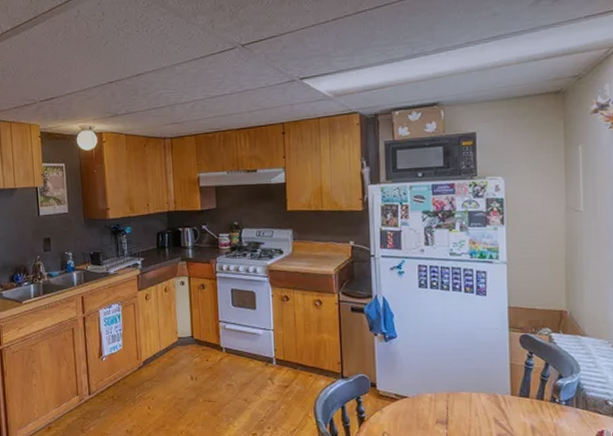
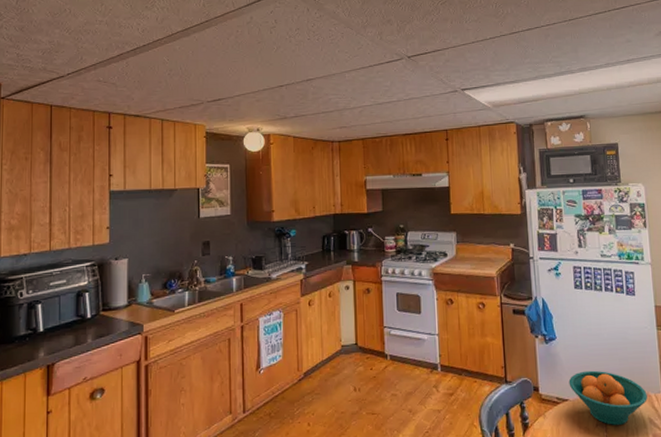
fruit bowl: none [408,369,494,423] -> present [569,370,648,425]

